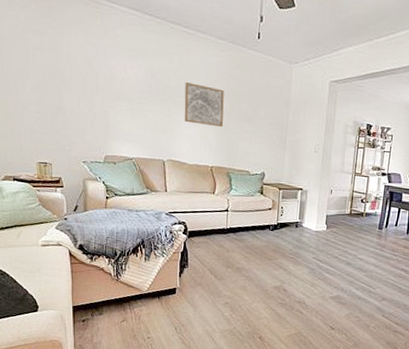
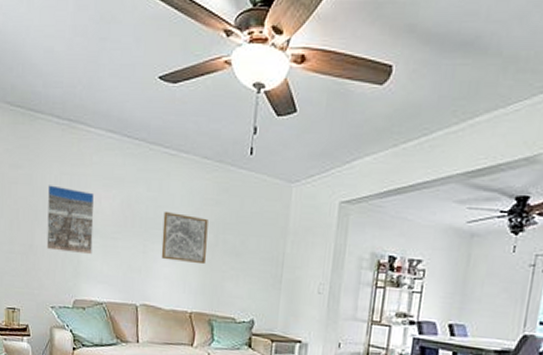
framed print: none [73,53,120,117] -> present [46,185,95,255]

